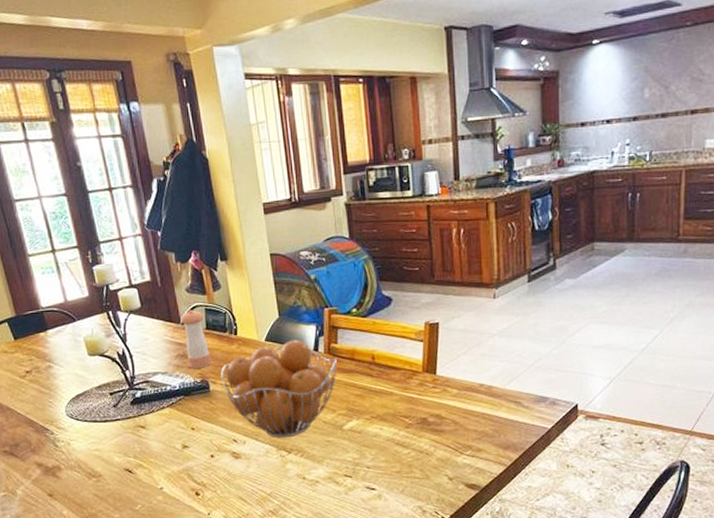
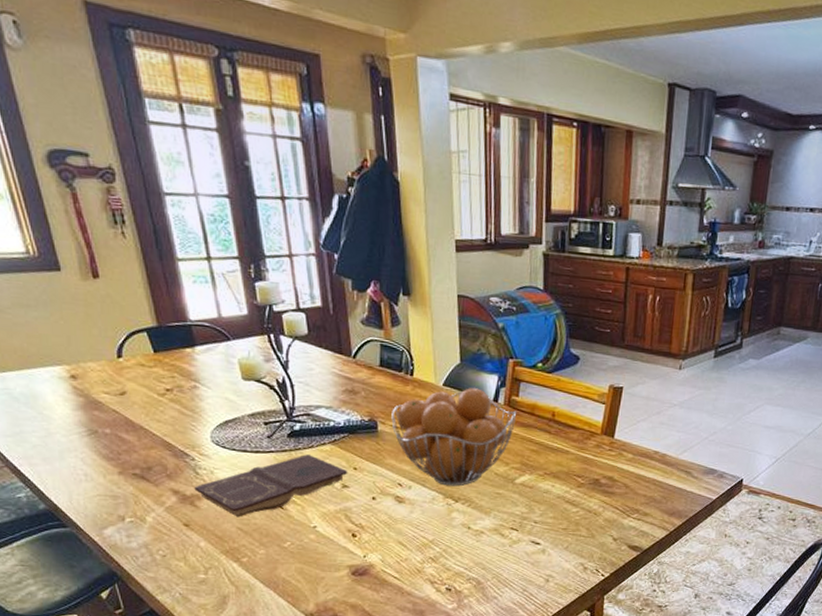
book: none [55,419,187,484] -> present [194,454,348,517]
pepper shaker: present [180,310,211,369] -> none [352,344,382,407]

